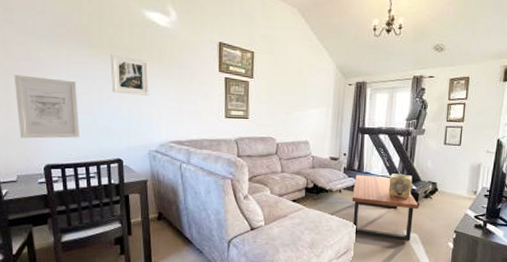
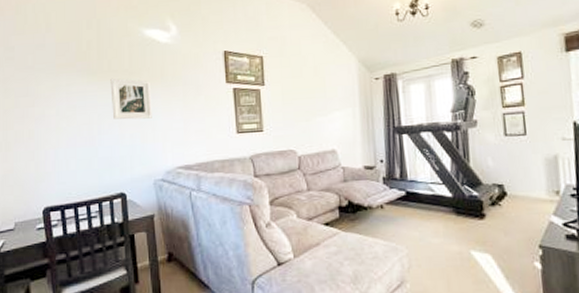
wall art: present [14,75,79,139] -> none [13,112,79,180]
coffee table: present [352,174,419,241] -> none [397,183,486,265]
decorative cube: present [388,173,413,199] -> none [441,178,474,209]

